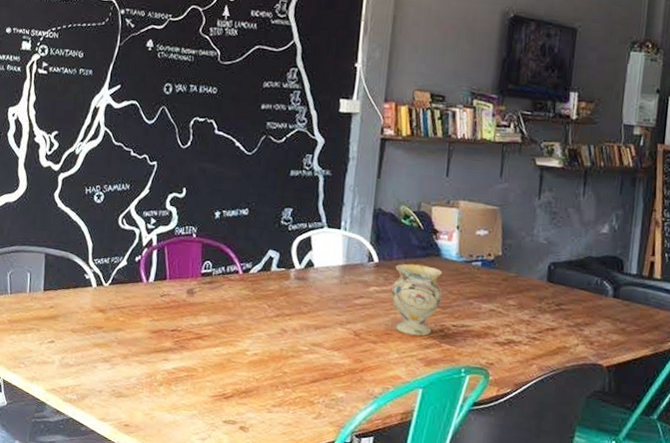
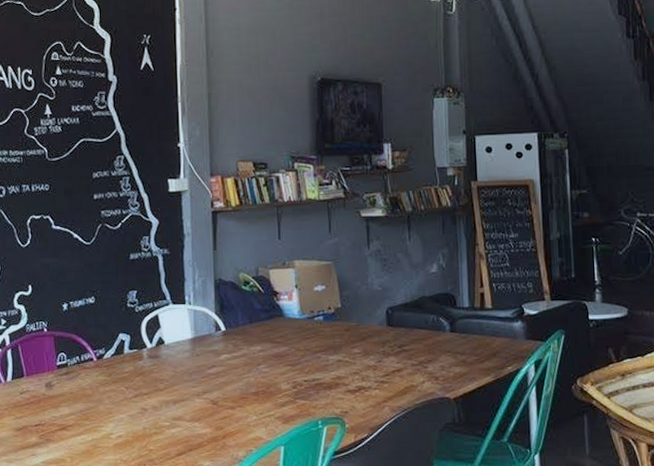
vase: present [390,263,443,336] -> none [241,327,291,396]

